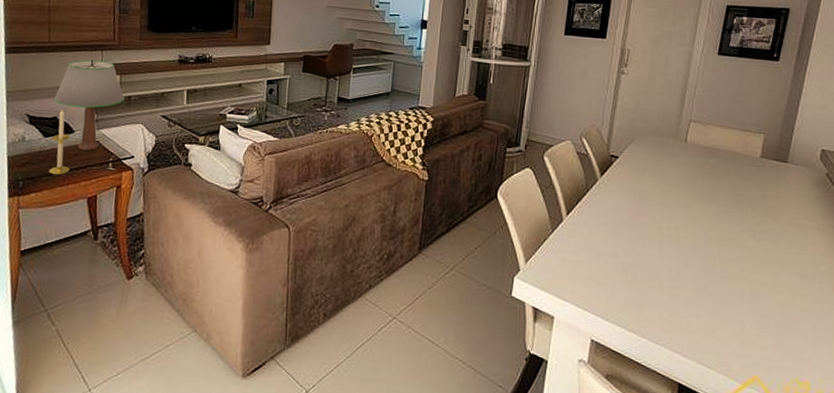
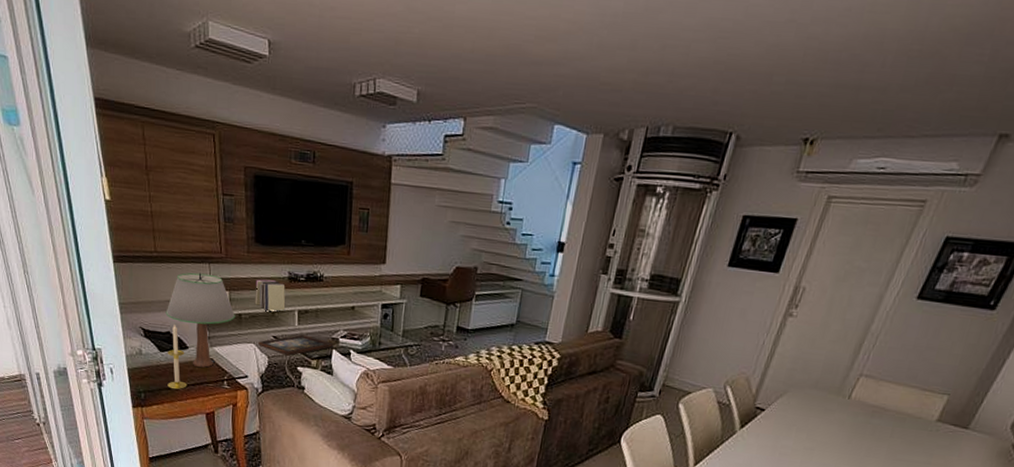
books: none [144,63,176,92] -> present [254,279,286,312]
decorative tray: none [146,112,221,134] -> present [258,334,334,356]

